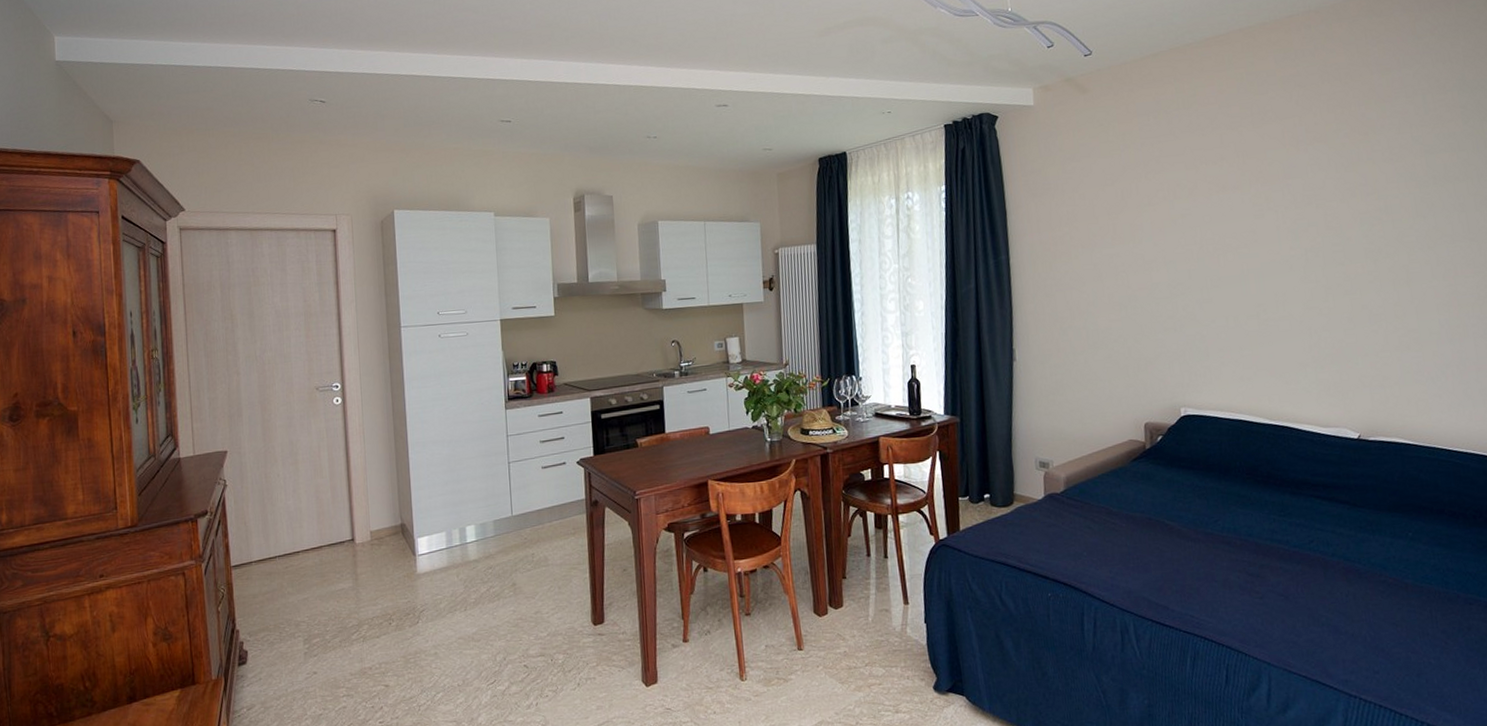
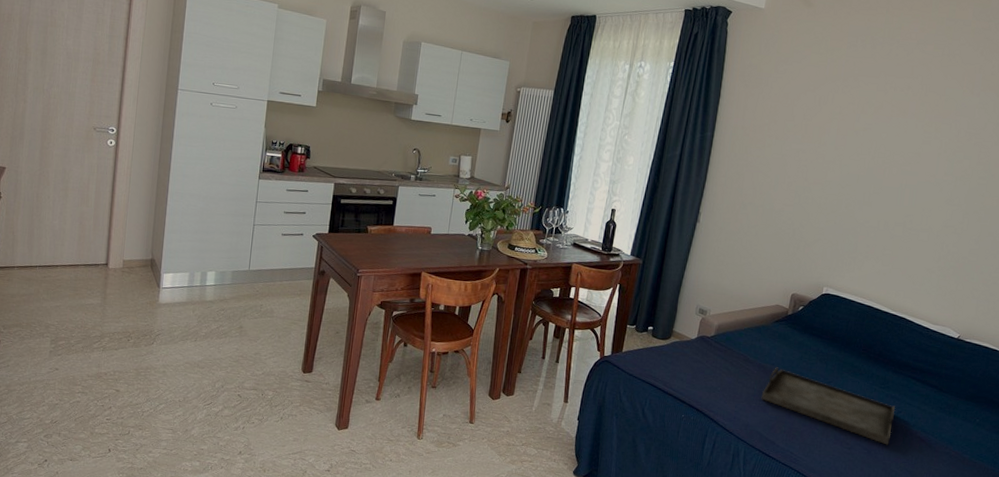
serving tray: none [1138,514,1308,586] -> present [761,367,896,445]

